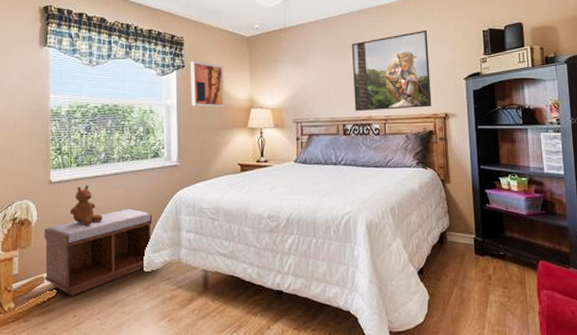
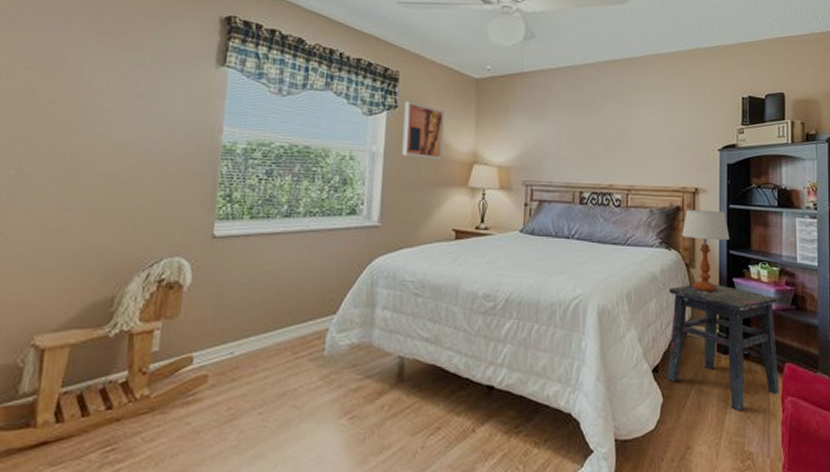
bench: present [44,208,153,297] -> none [193,276,342,384]
teddy bear: present [69,185,102,225] -> none [235,243,277,294]
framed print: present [352,29,432,112] -> none [595,90,682,180]
side table: none [428,196,536,304] -> present [667,284,780,411]
table lamp: none [436,131,480,204] -> present [682,209,730,293]

